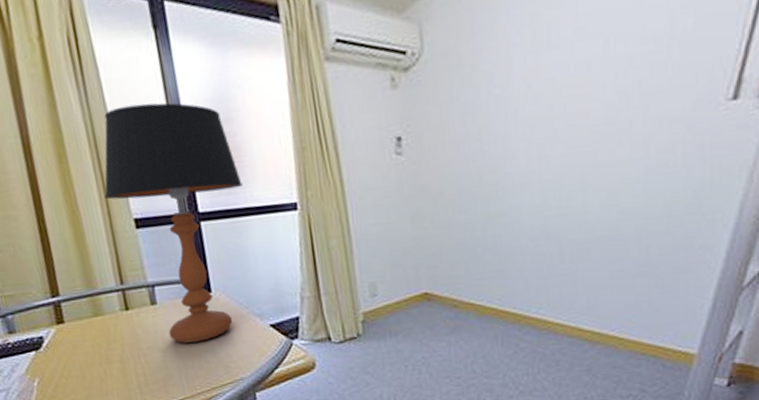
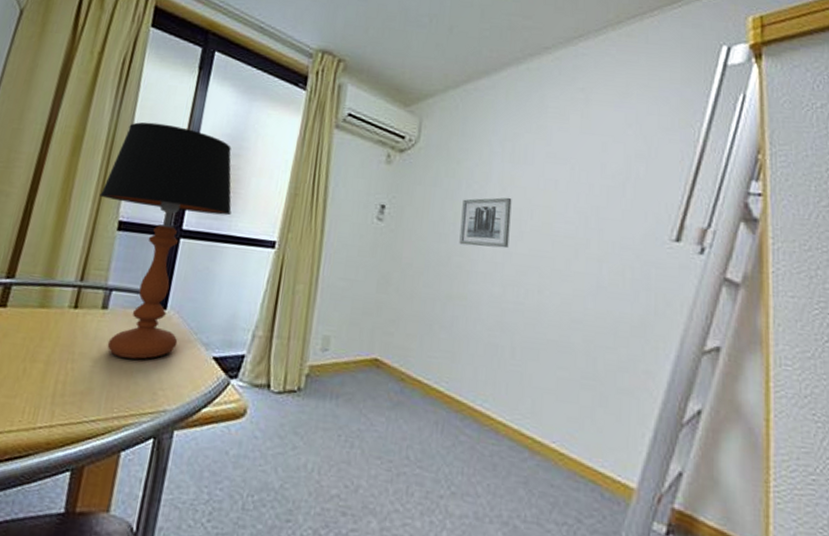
wall art: none [485,94,543,161] -> present [459,197,512,249]

